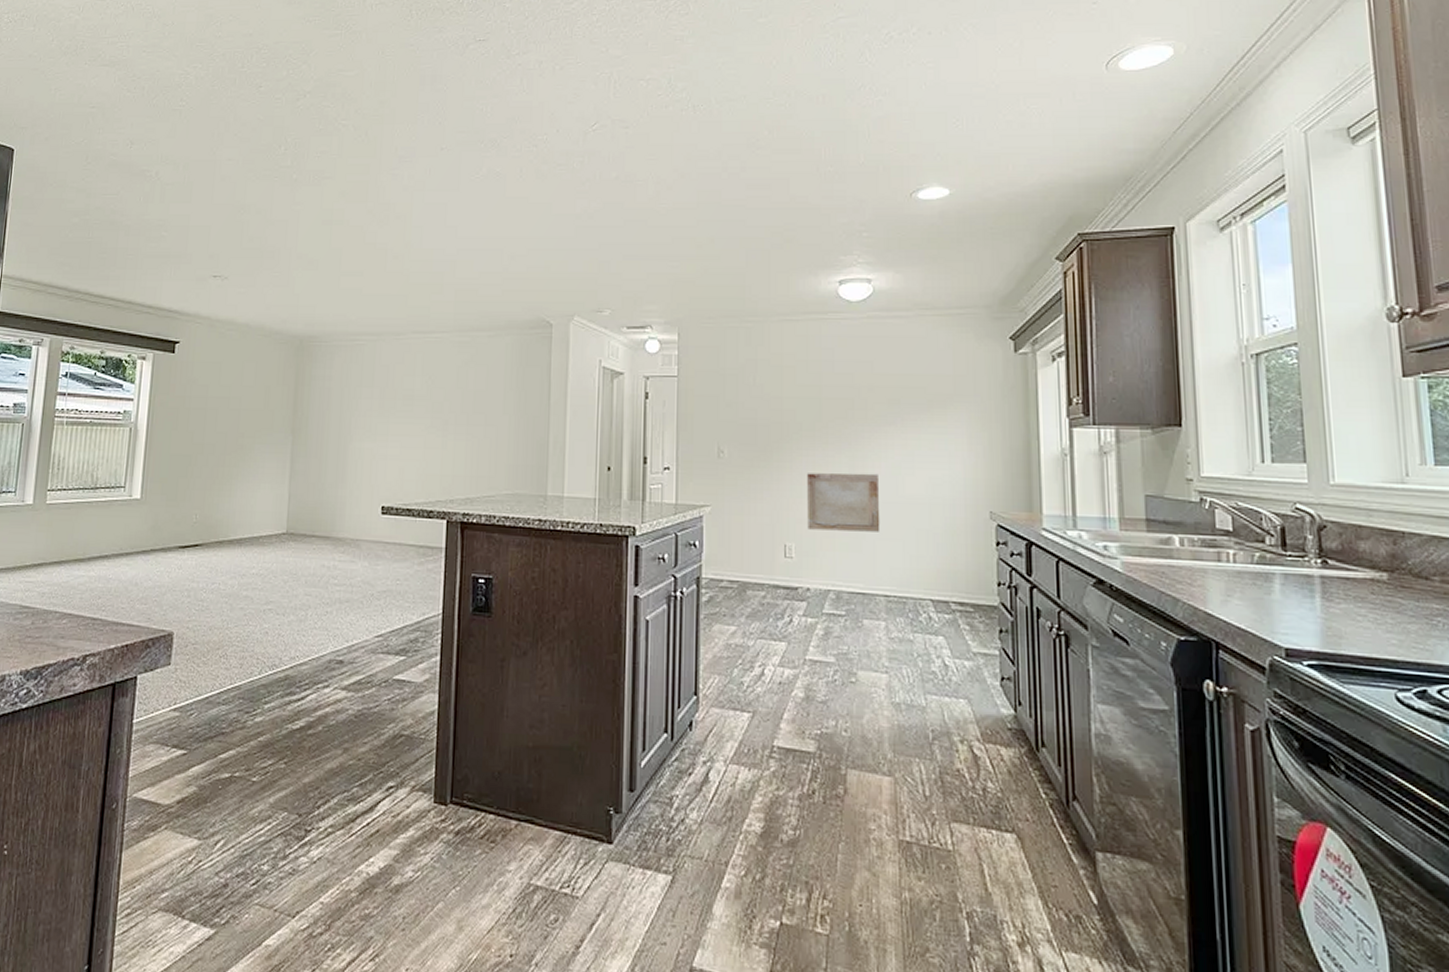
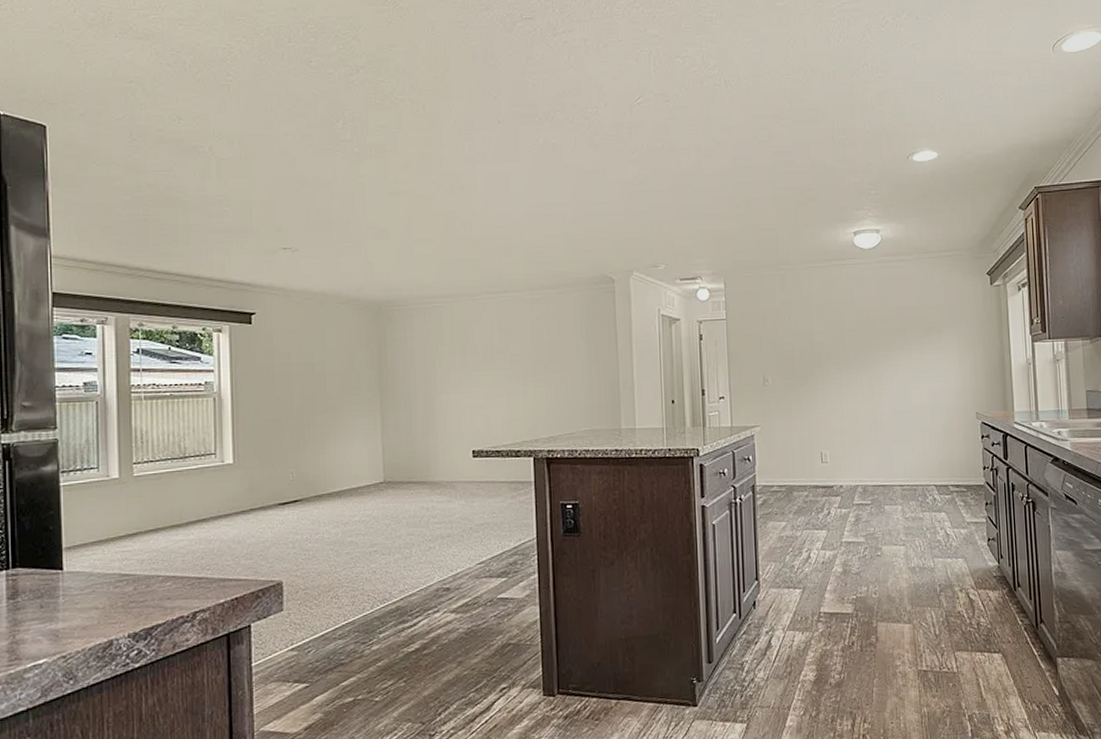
stone plaque: present [807,473,881,532] -> none [836,389,895,439]

